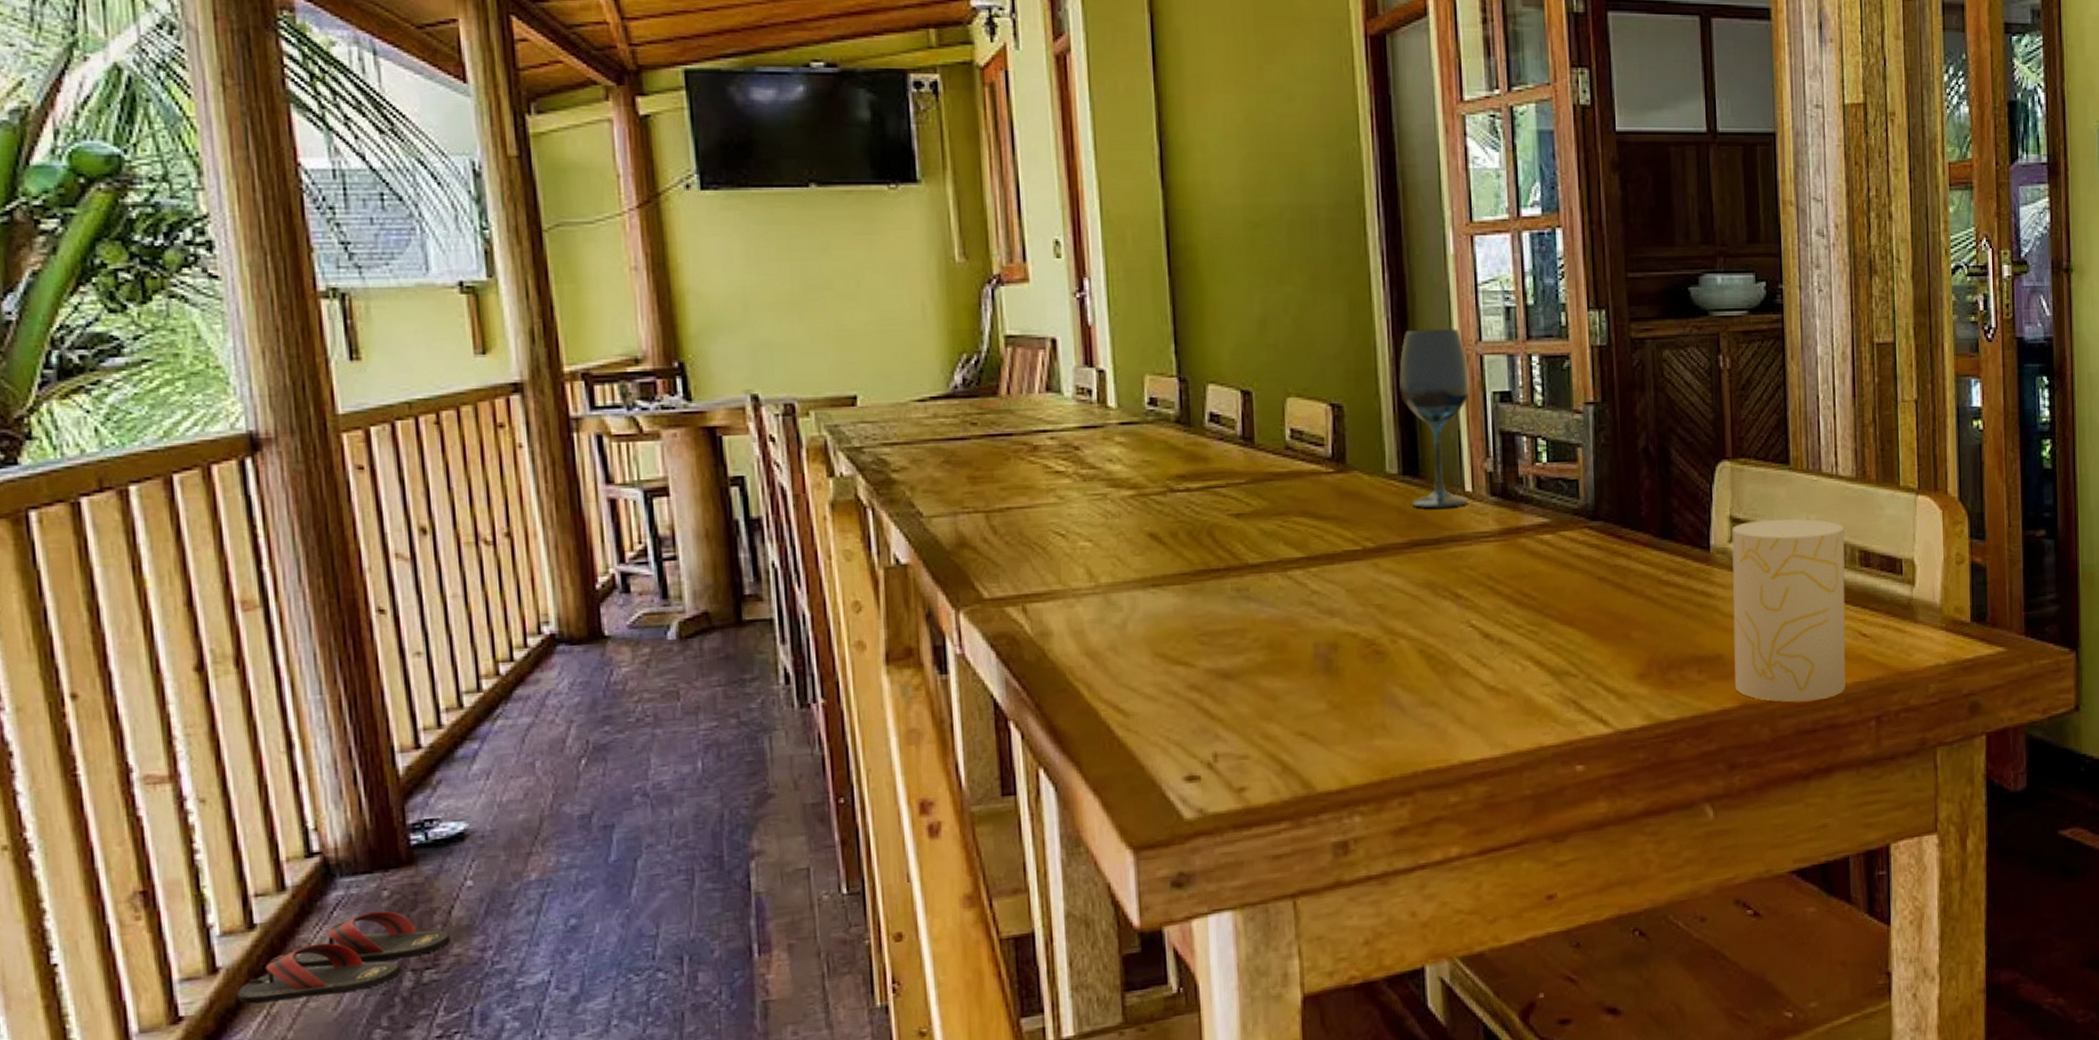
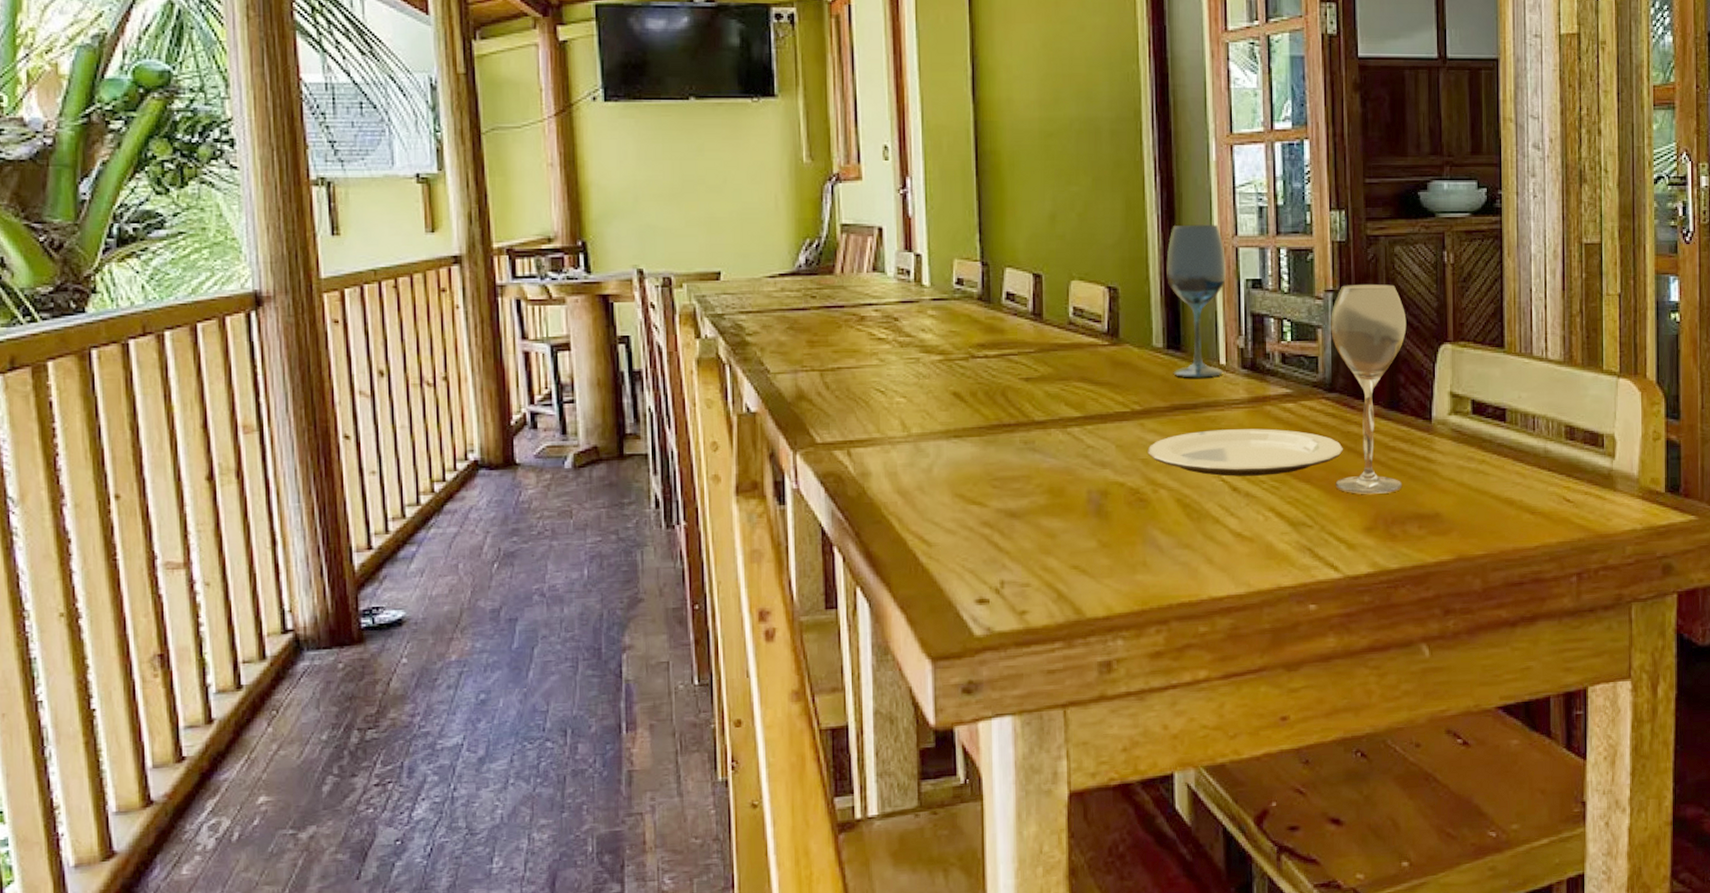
sandal: present [238,910,450,1005] -> none [227,679,387,750]
plate: none [1383,564,1611,622] -> present [1147,428,1344,477]
wineglass: none [1591,393,1679,637] -> present [1330,283,1407,495]
cup: present [1731,518,1846,702] -> none [1450,395,1552,558]

